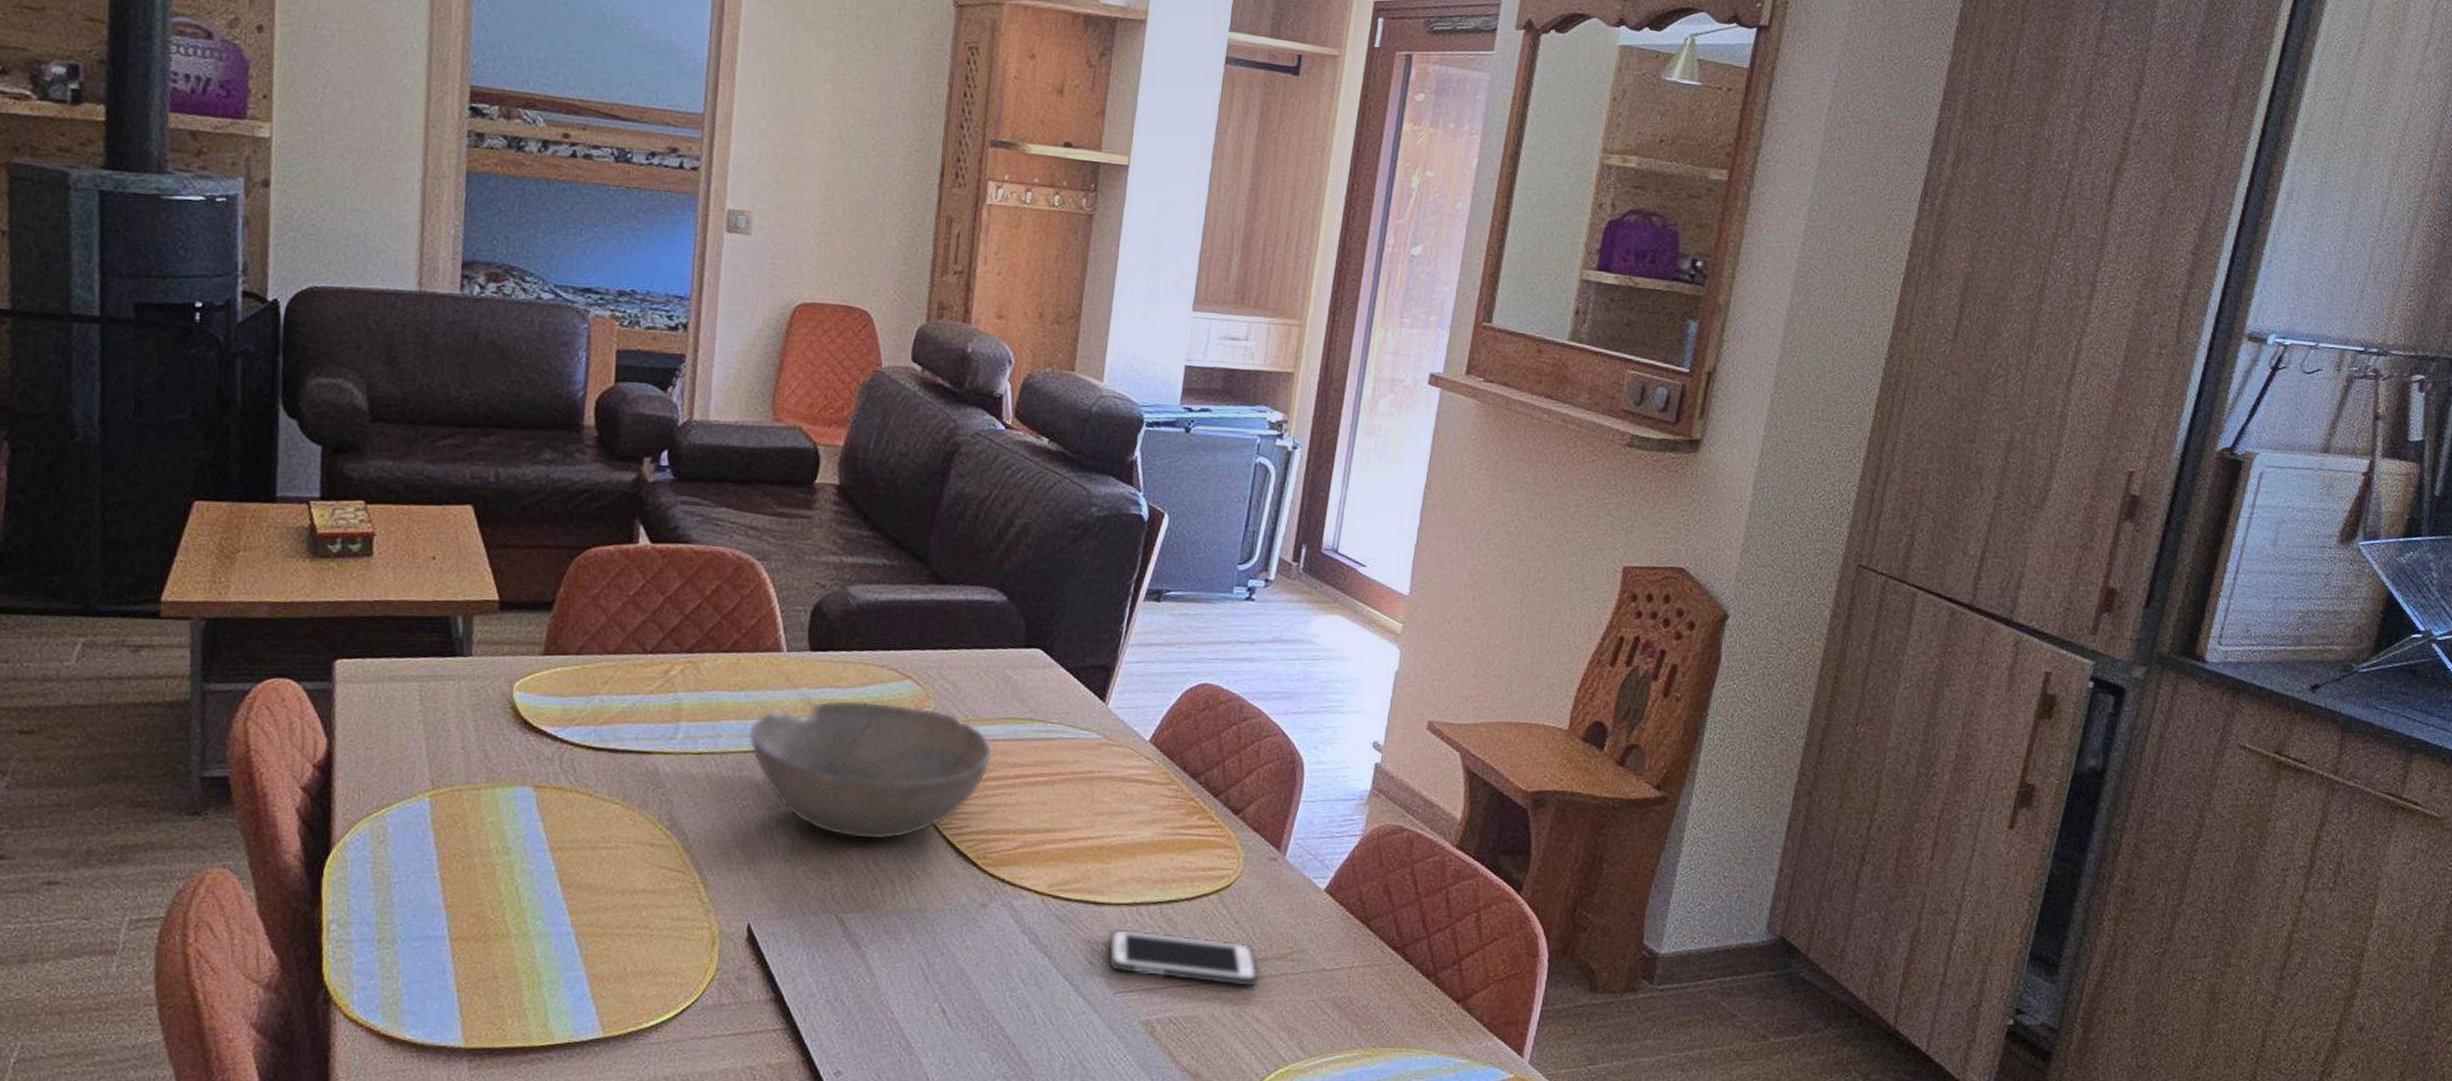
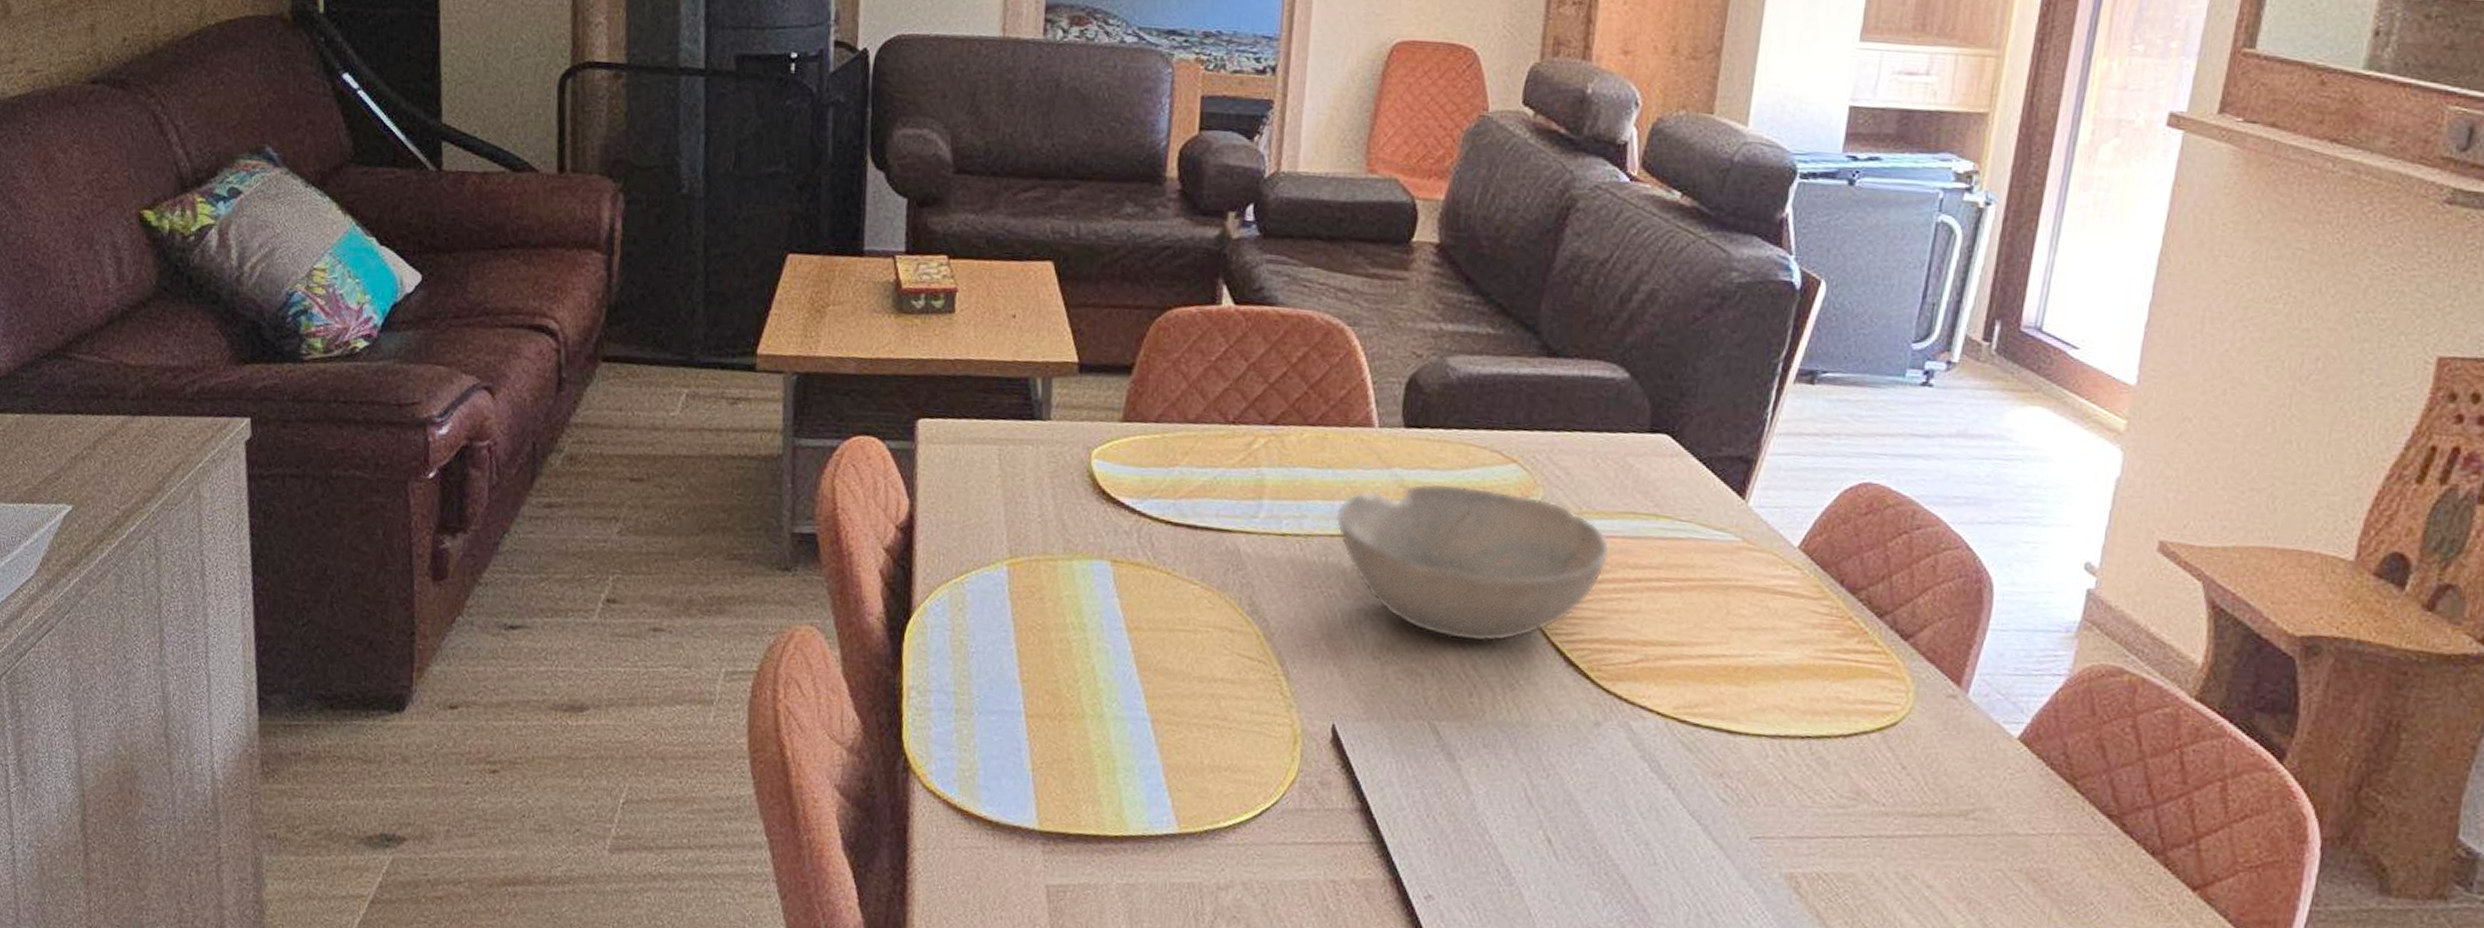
cell phone: present [1107,928,1260,988] -> none [1743,763,1932,847]

